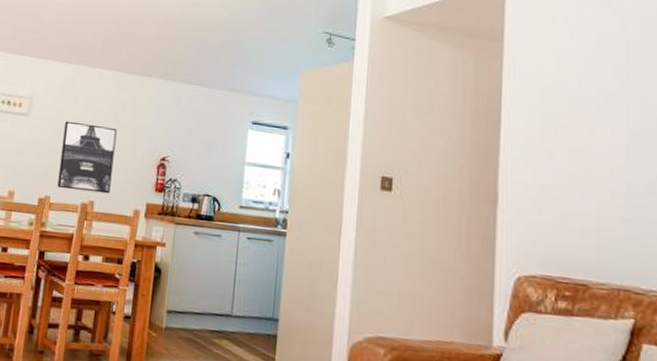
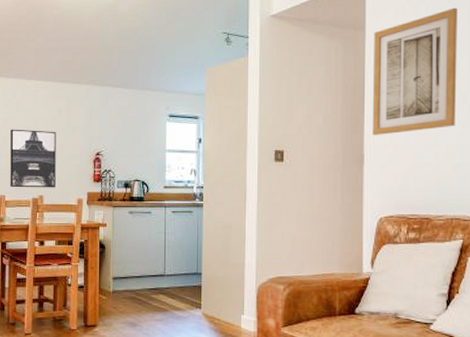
wall art: none [510,23,626,172] -> present [372,7,458,135]

